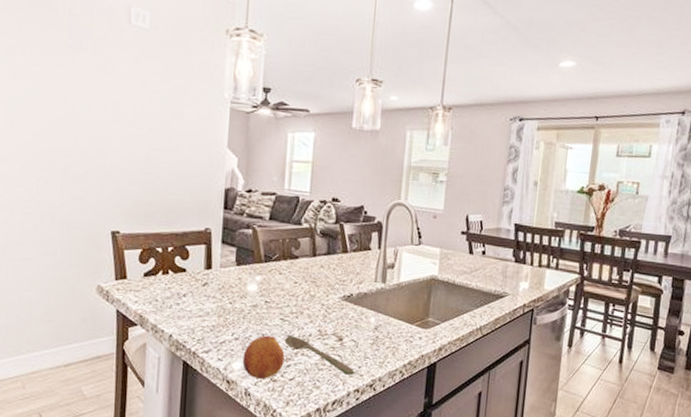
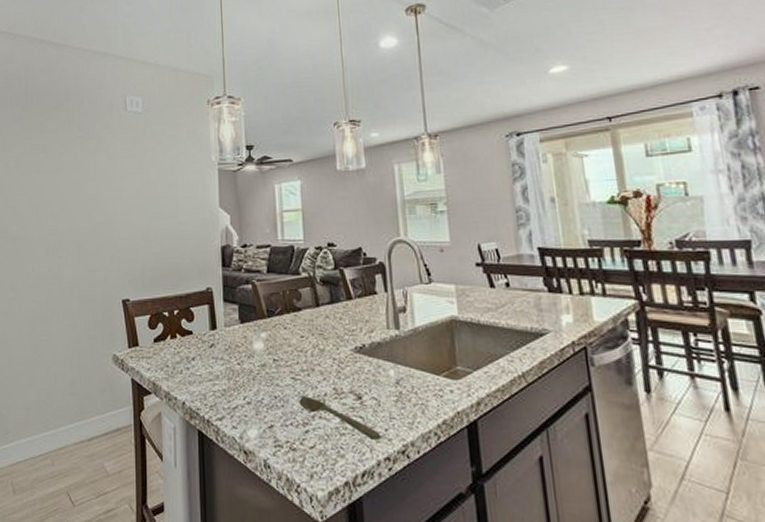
fruit: present [242,335,285,379] -> none [257,397,302,447]

